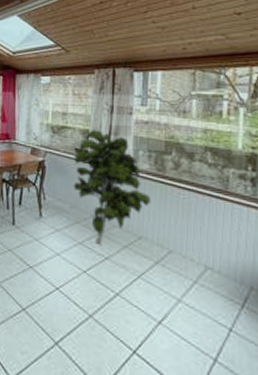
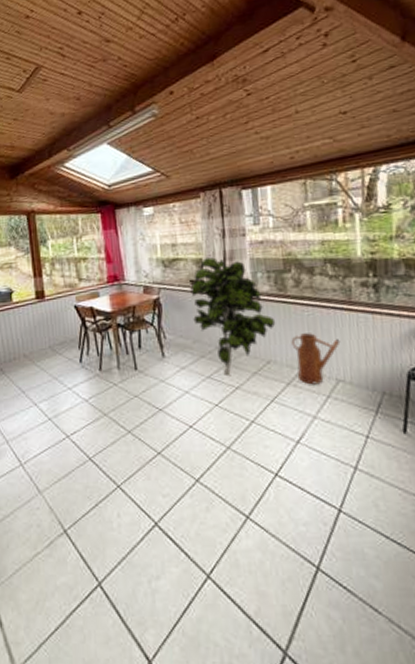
watering can: none [164,215,213,268] -> present [291,333,341,385]

